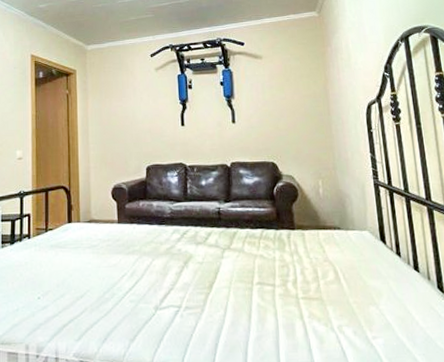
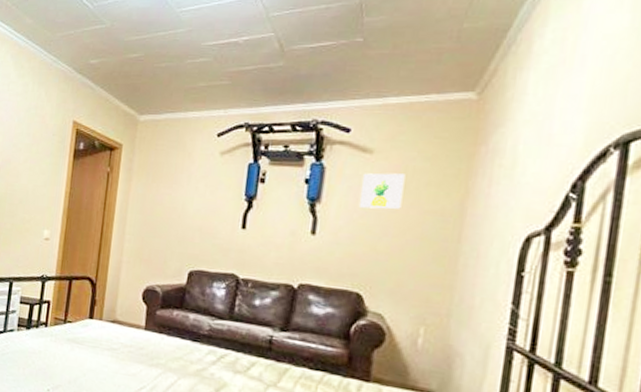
wall art: none [258,71,288,99] -> present [358,173,406,210]

